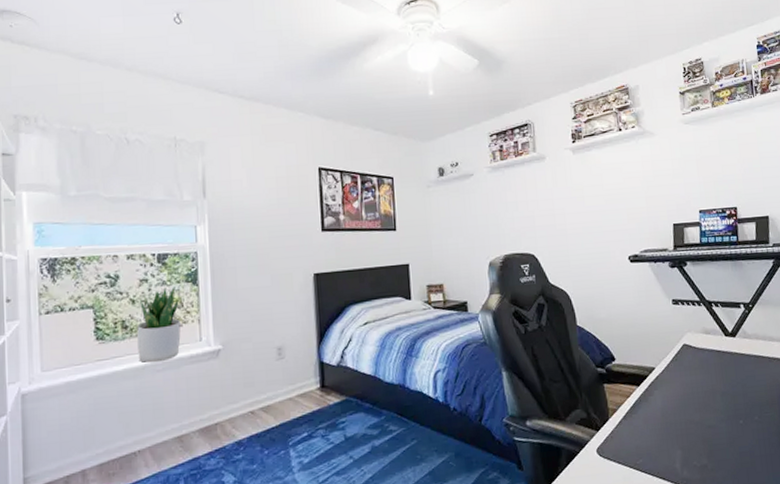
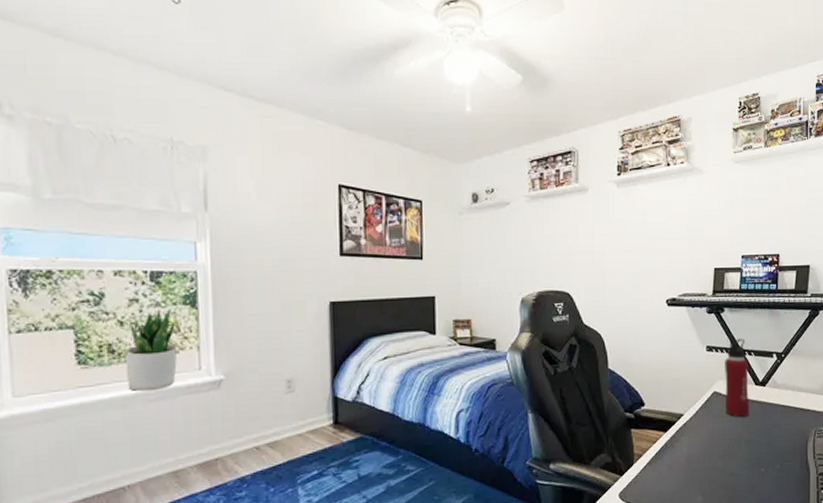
water bottle: none [692,291,722,369] -> present [725,339,749,417]

